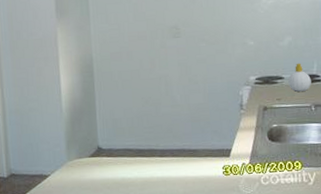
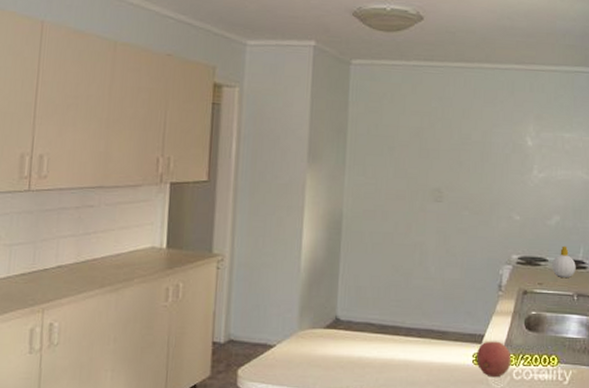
fruit: none [226,153,259,185] -> present [476,341,512,378]

